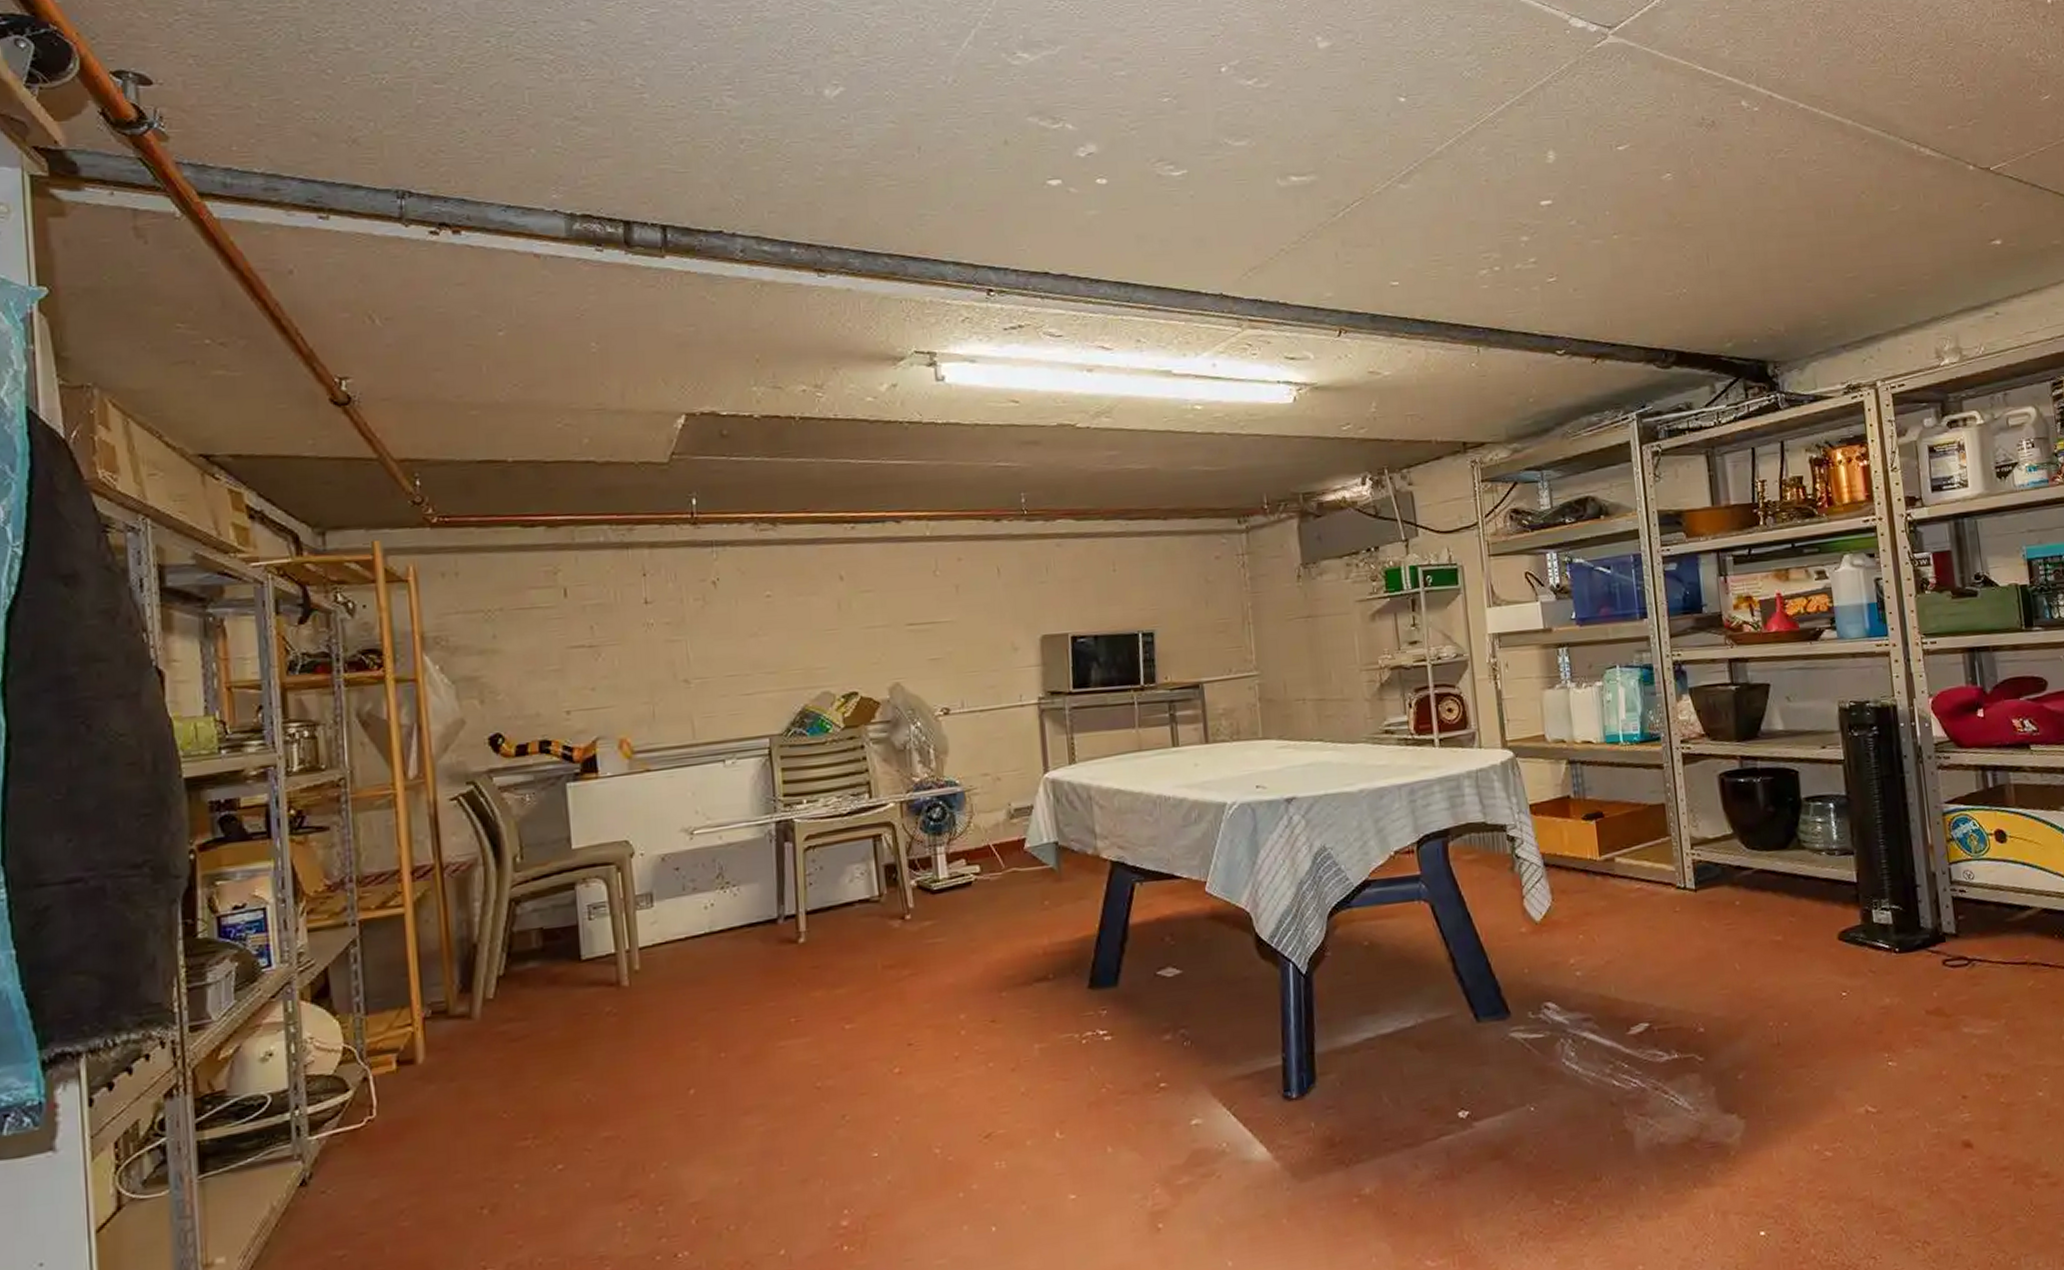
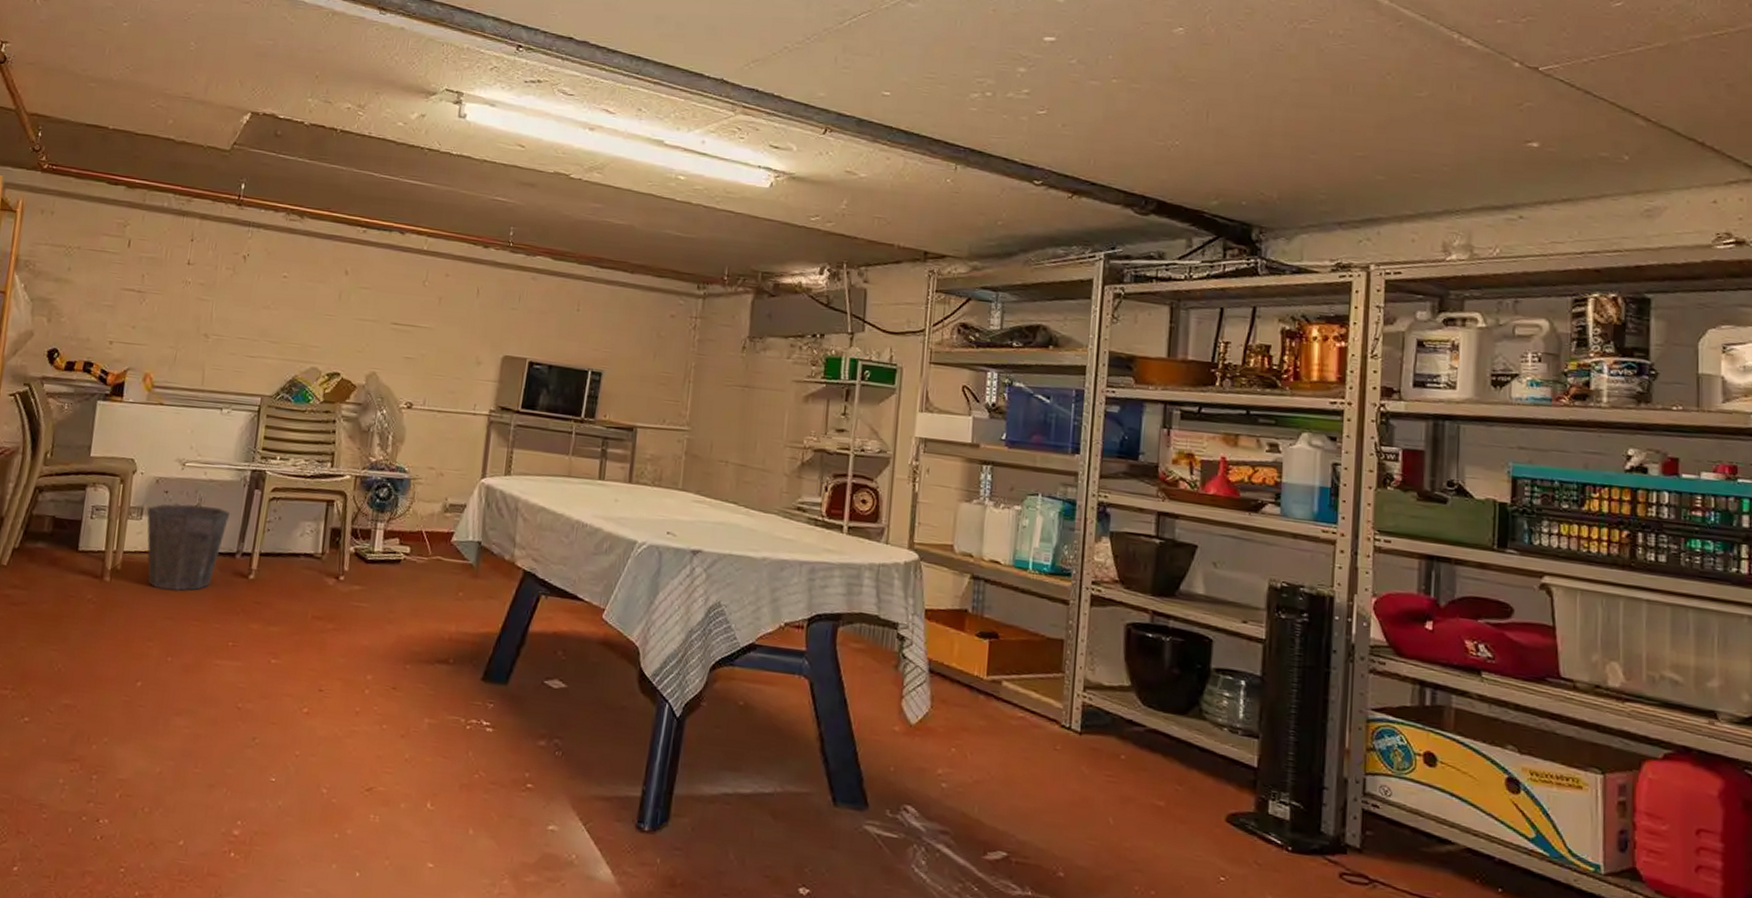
waste bin: none [657,872,760,980] -> present [147,503,230,591]

